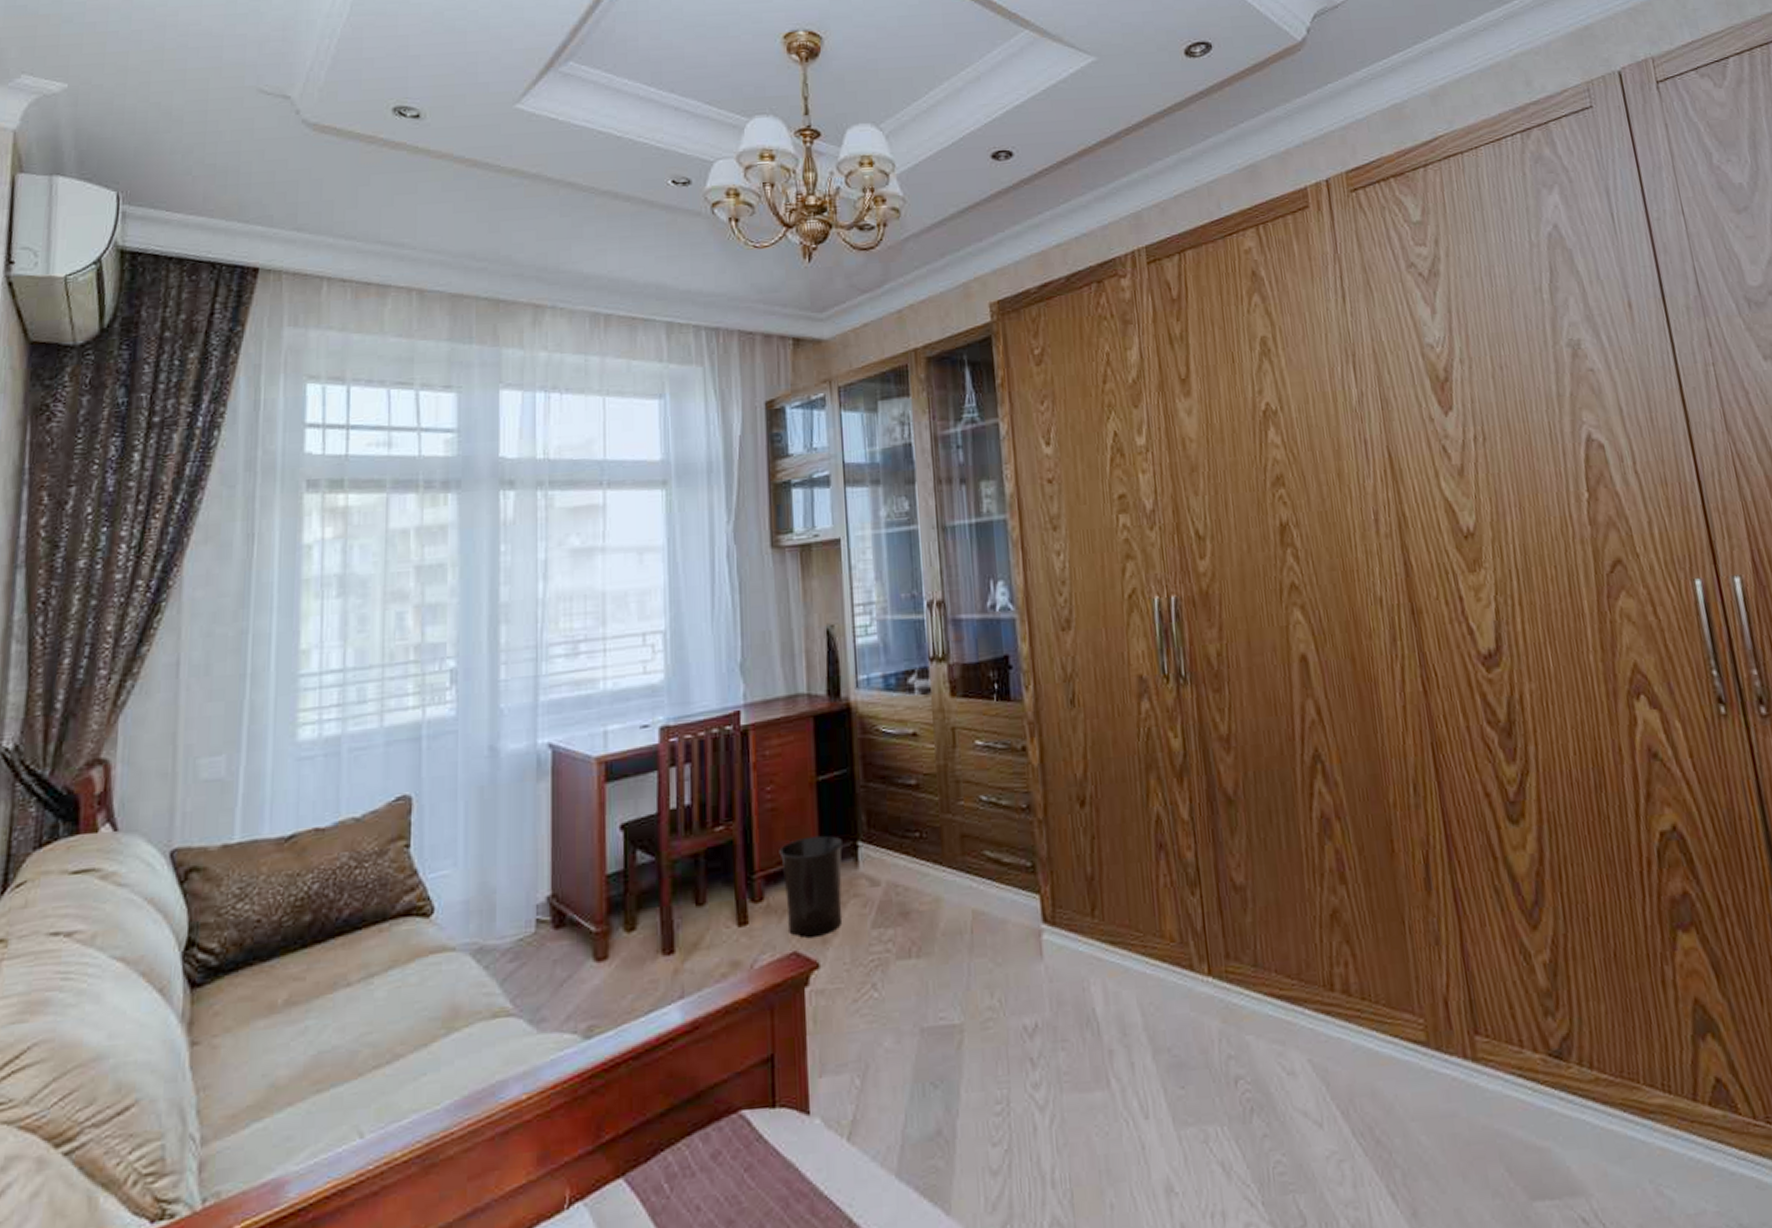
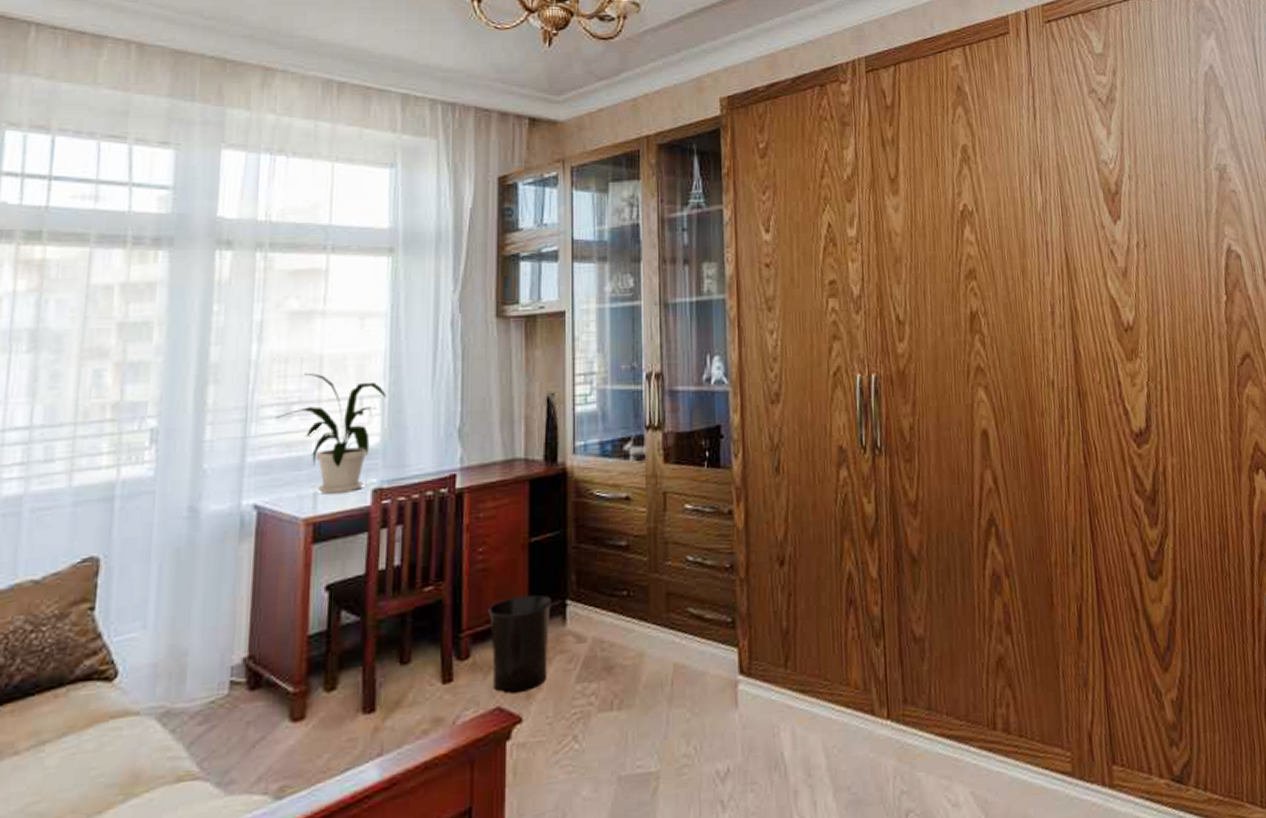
house plant: none [563,610,668,733] -> present [275,372,386,494]

